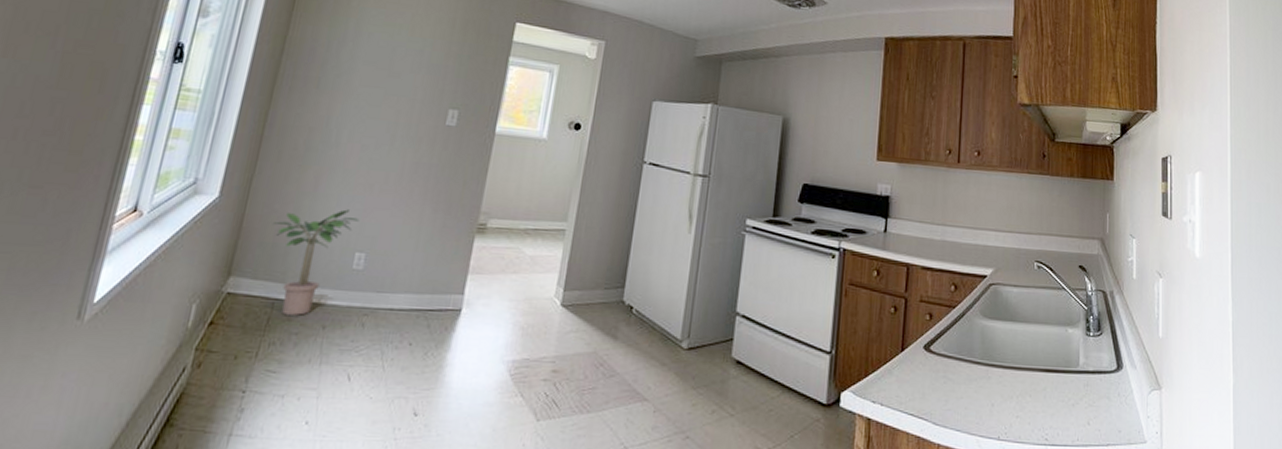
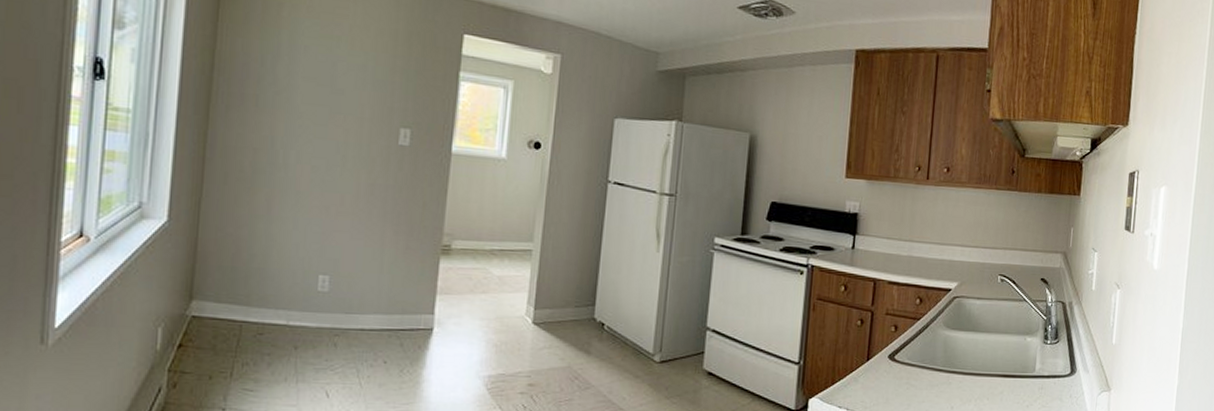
potted plant: present [274,209,360,316] -> none [230,232,319,337]

